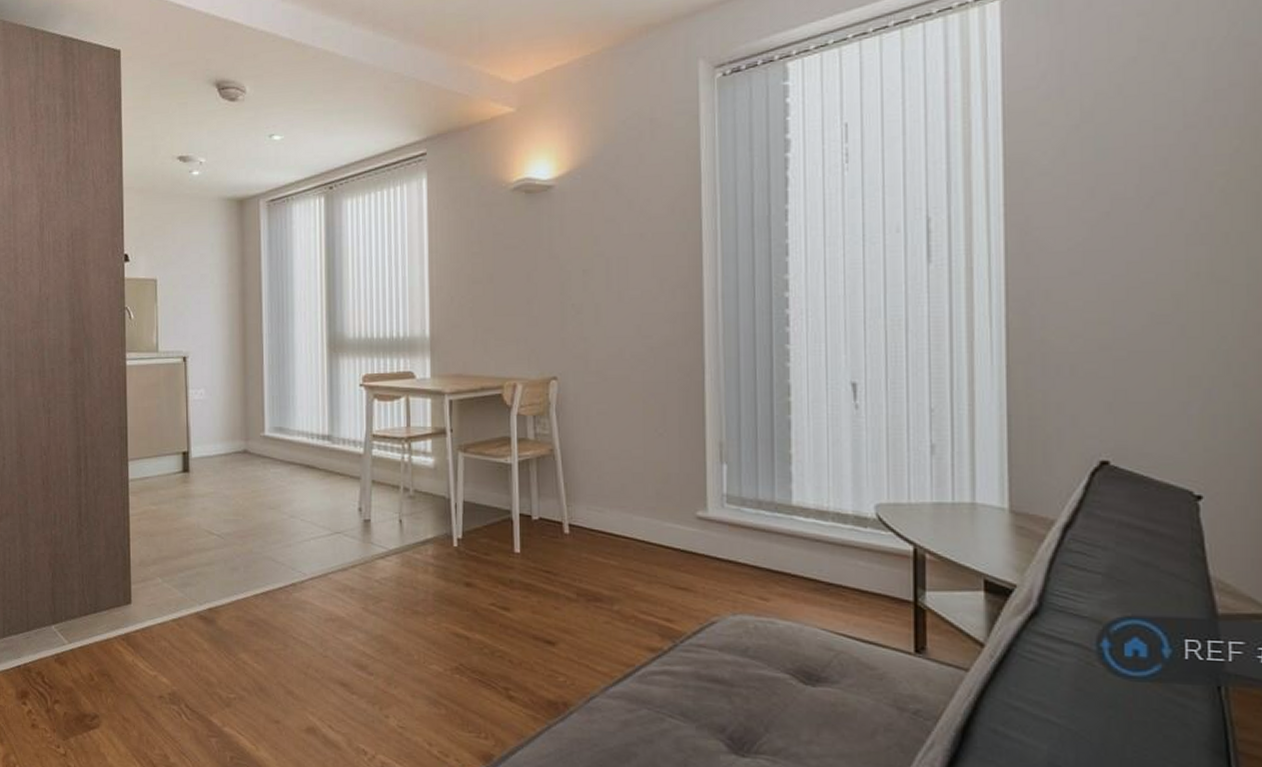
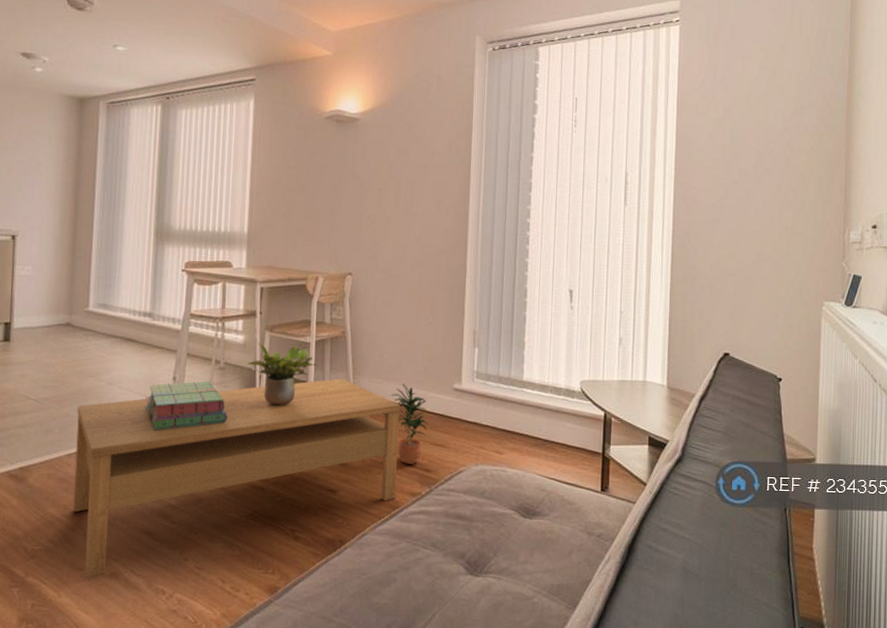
coffee table: none [261,506,629,732] -> present [73,378,401,578]
stack of books: none [331,512,422,569] -> present [145,381,228,431]
potted plant: none [440,465,523,539] -> present [248,342,318,405]
potted plant: none [615,512,666,612] -> present [391,384,428,464]

